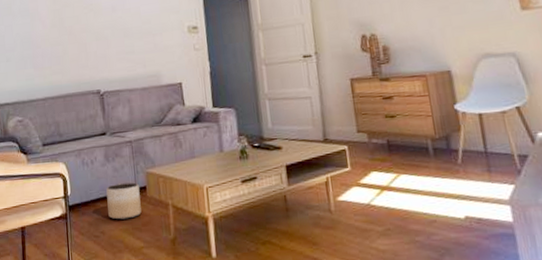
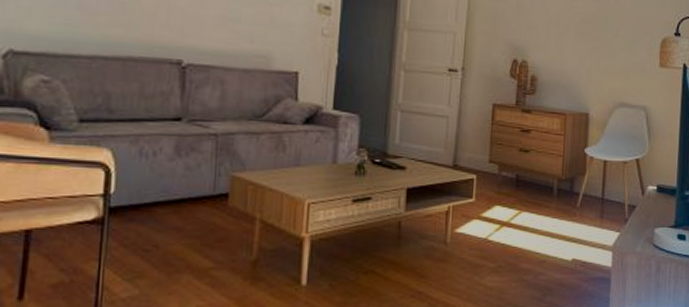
planter: present [106,182,142,220] -> none [168,186,219,232]

